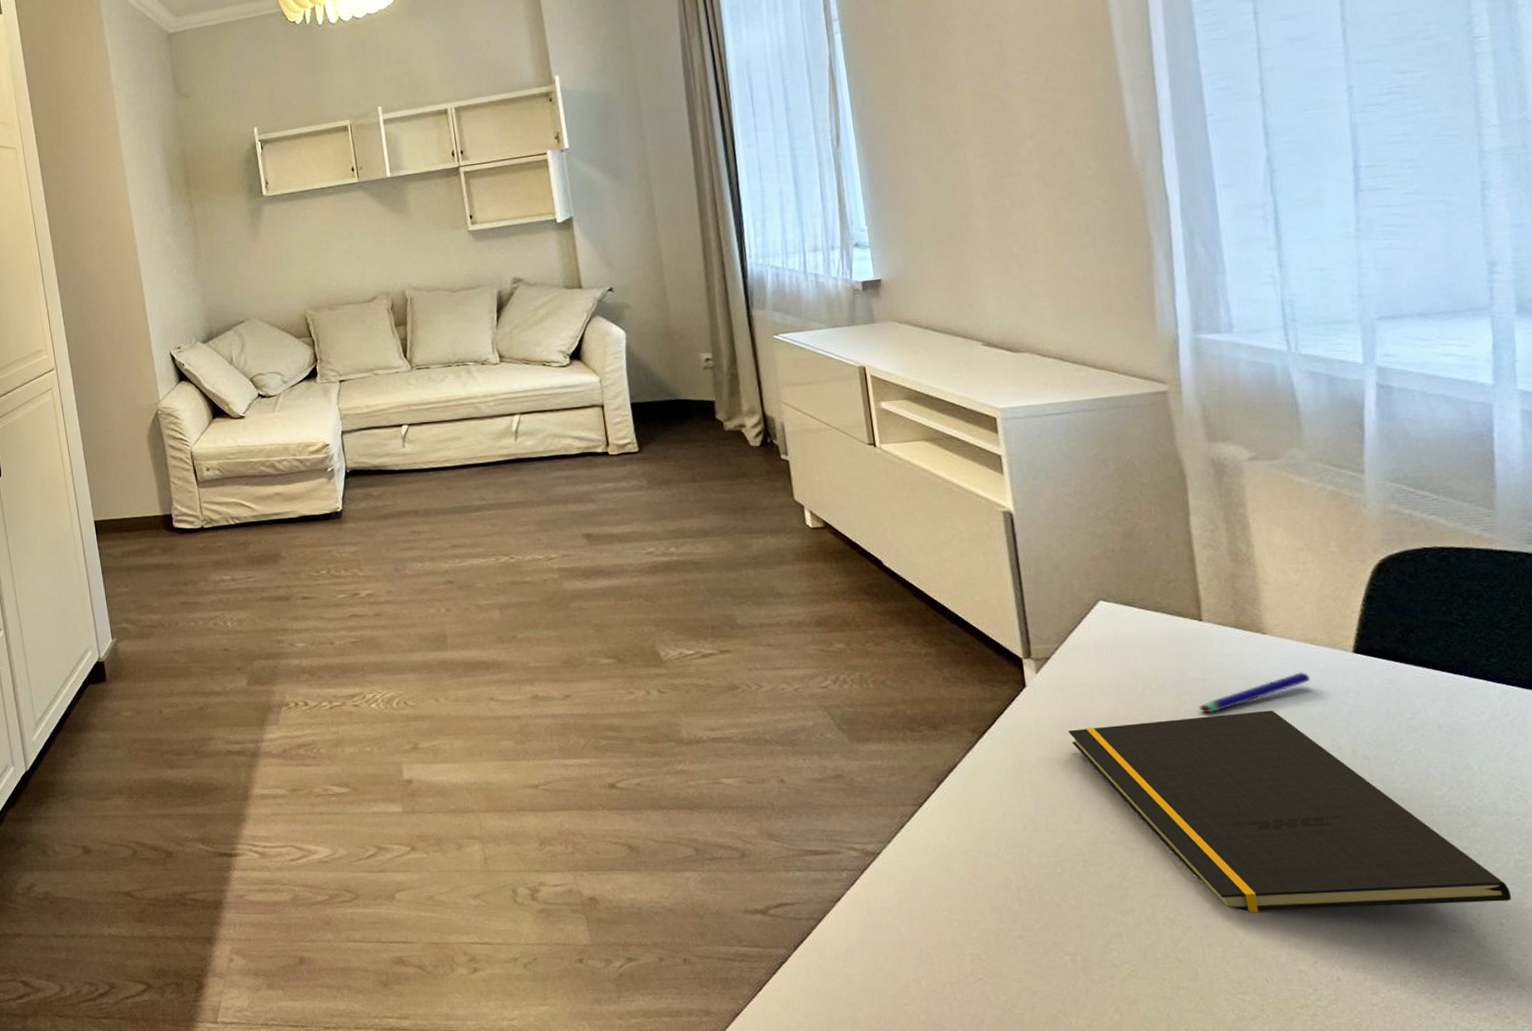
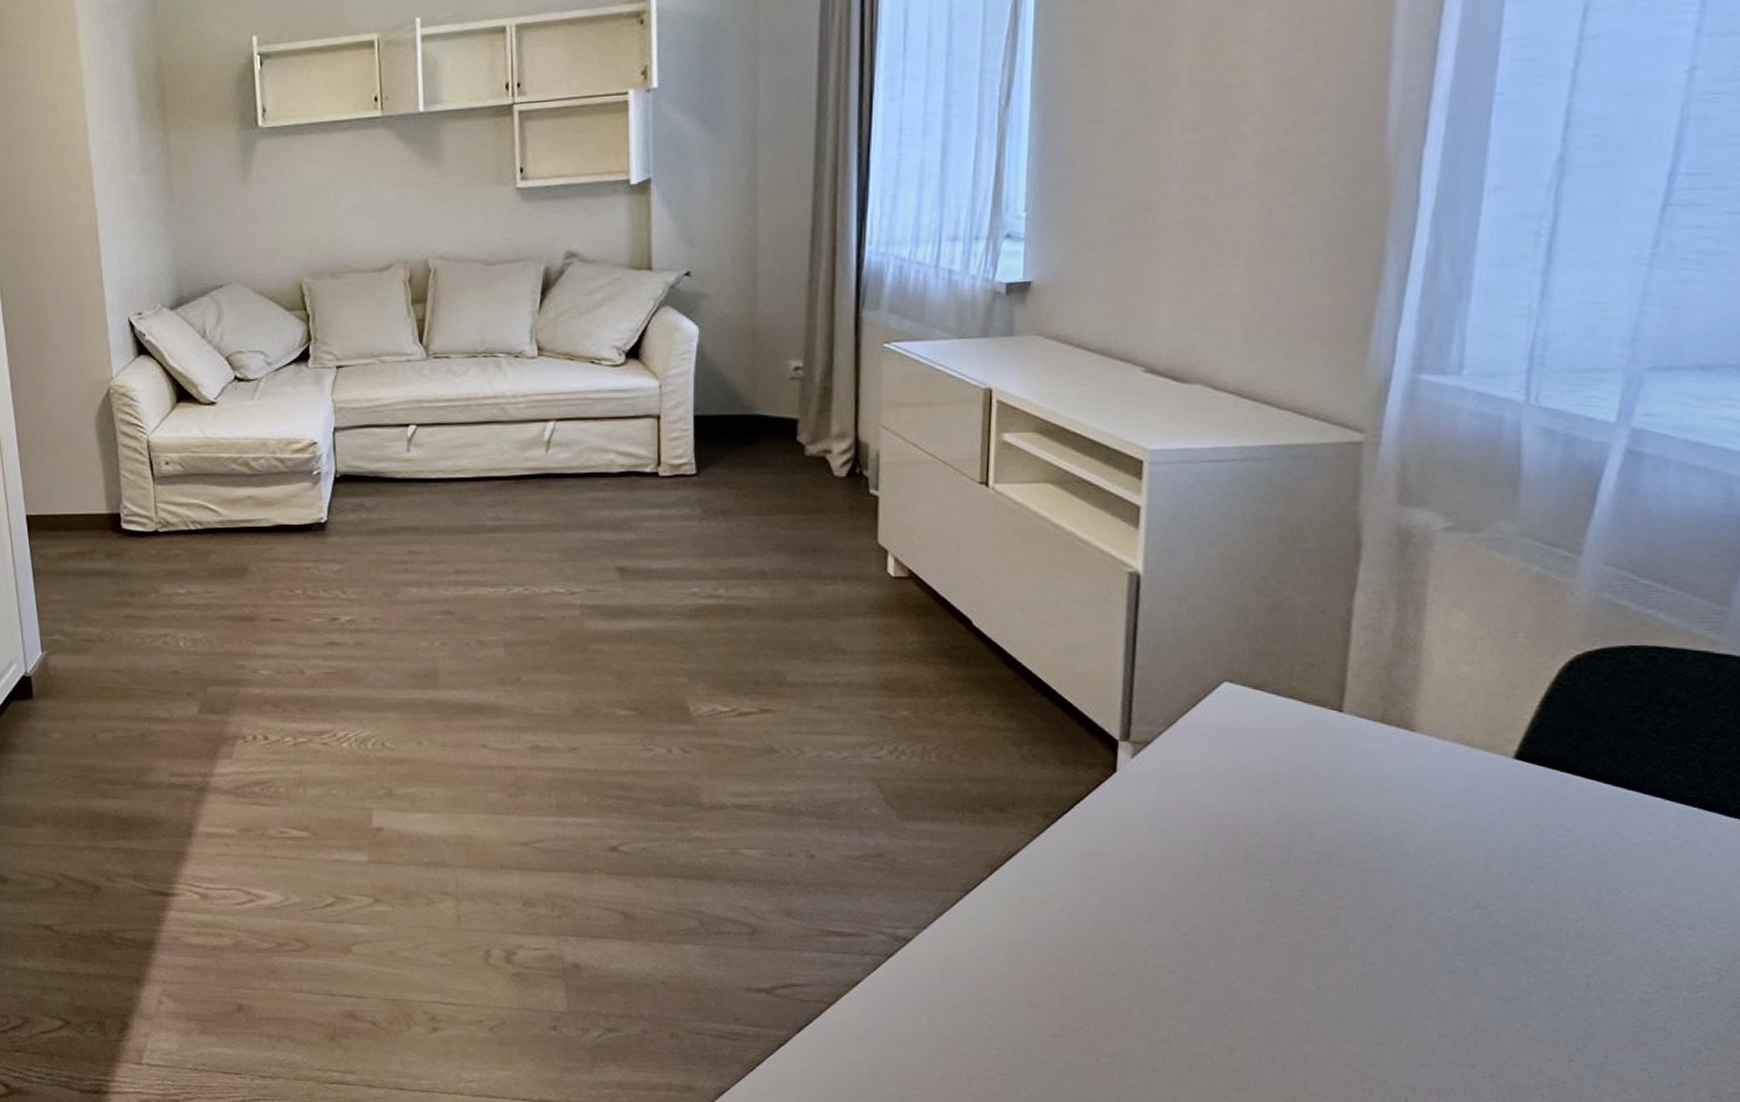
notepad: present [1068,710,1512,913] -> none [1156,815,1627,1034]
pen: present [1199,672,1310,714] -> none [1316,776,1455,815]

